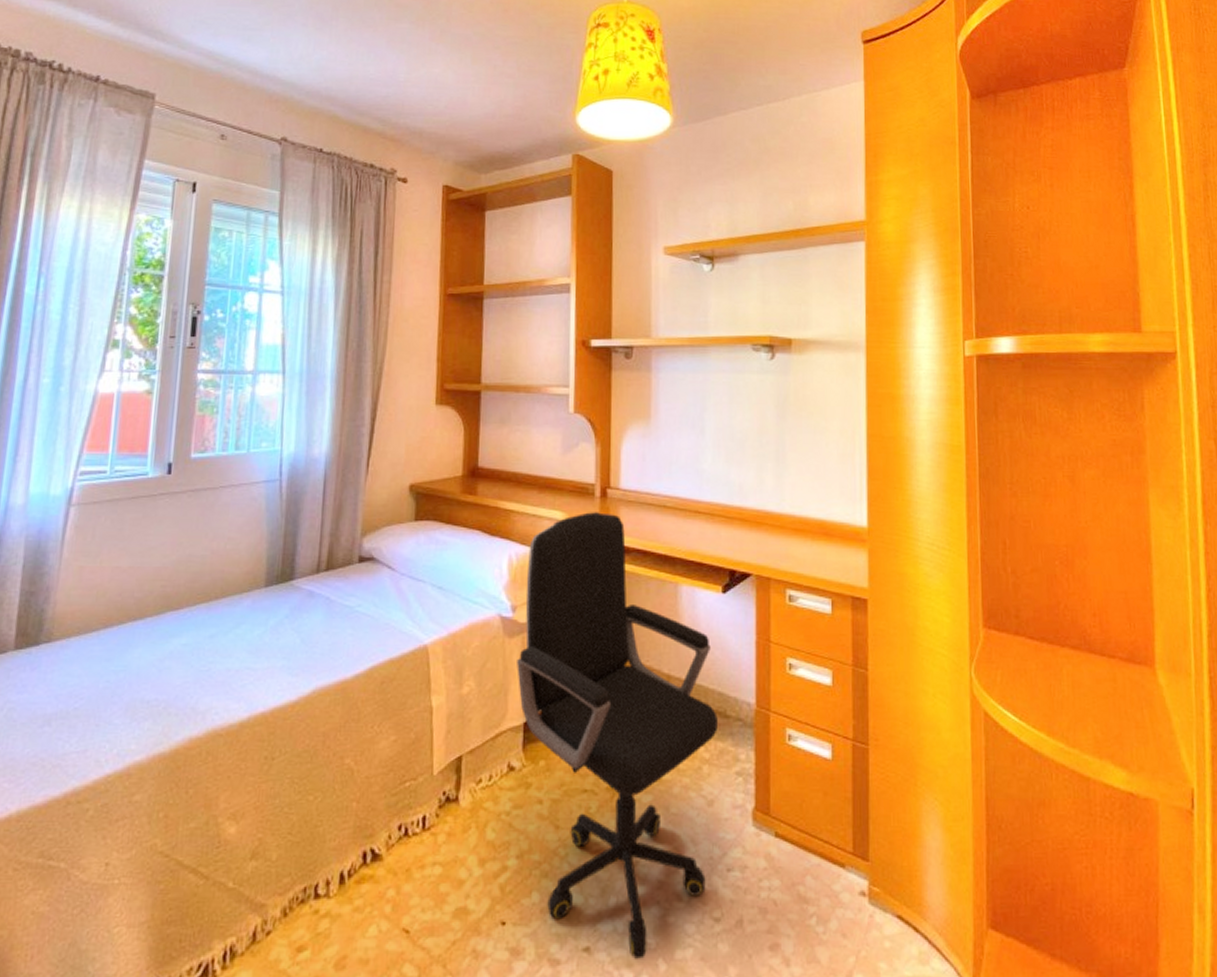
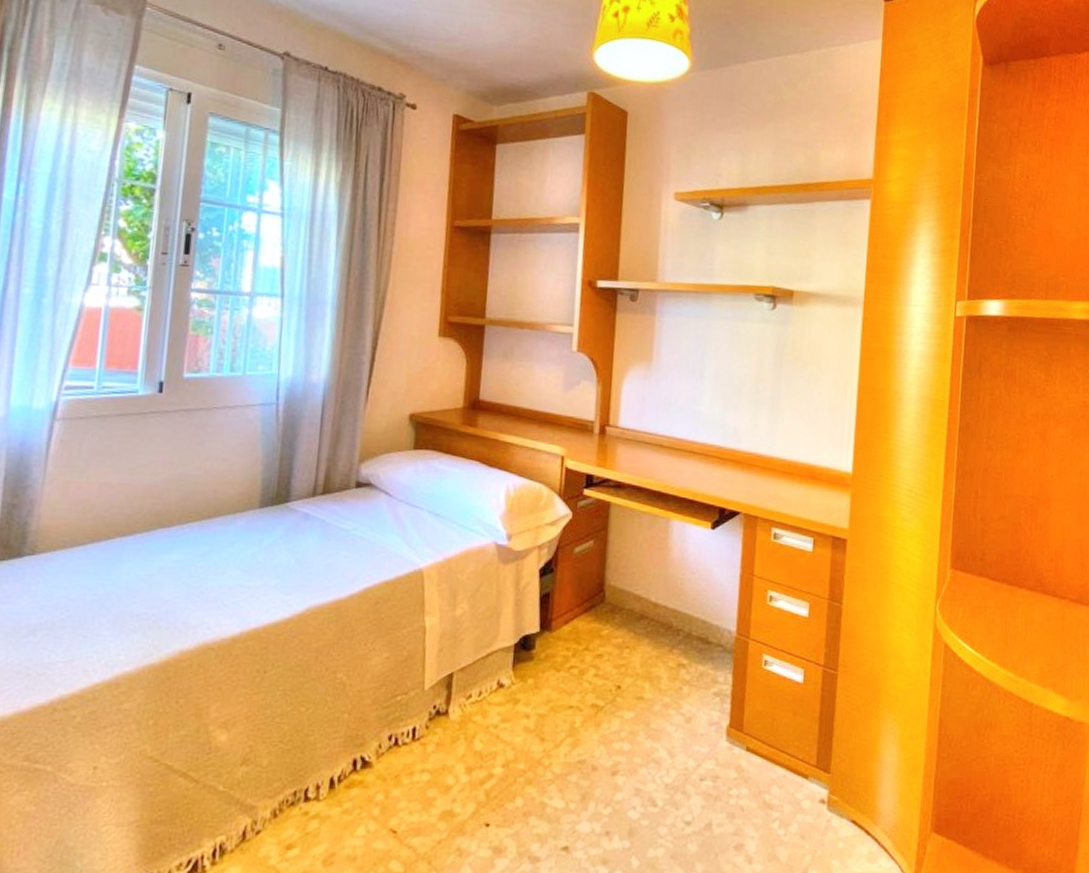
office chair: present [517,512,718,959] -> none [510,448,700,857]

